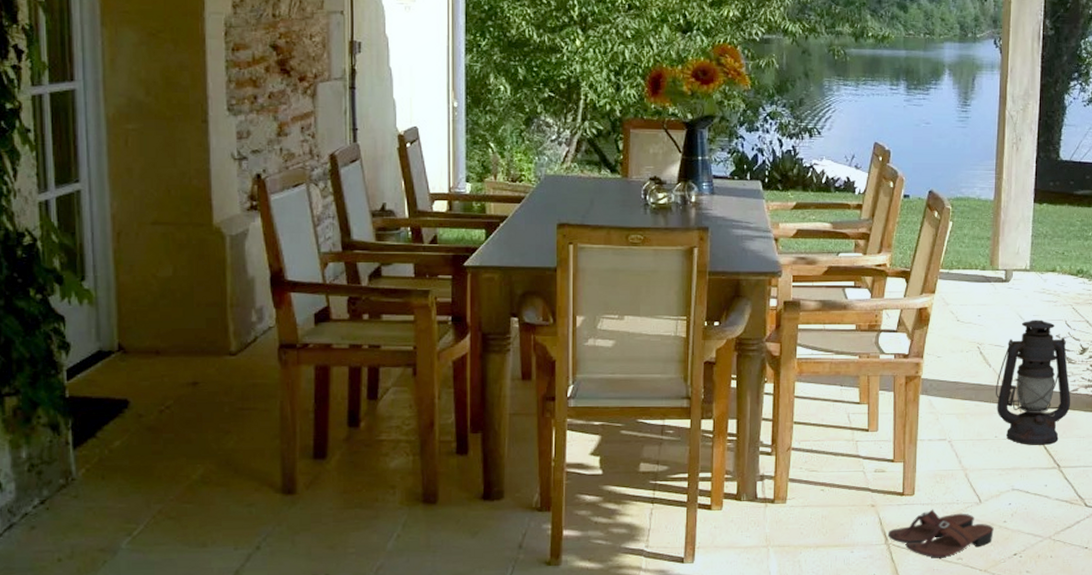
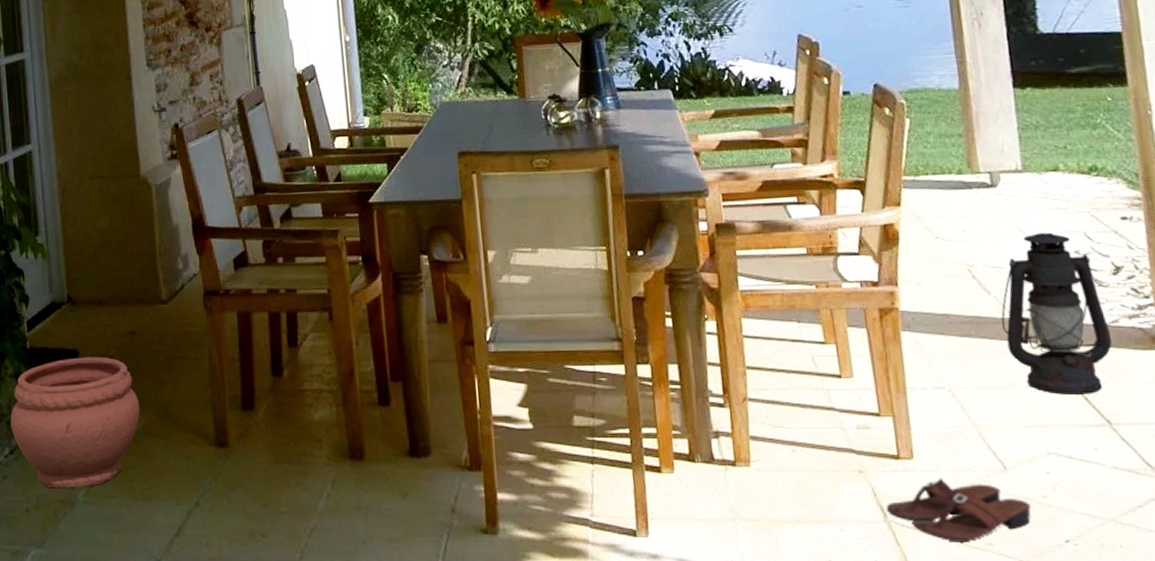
planter pot: none [42,407,199,538] -> present [10,356,140,489]

